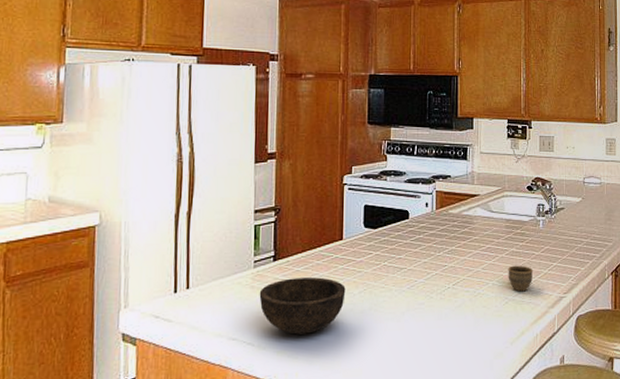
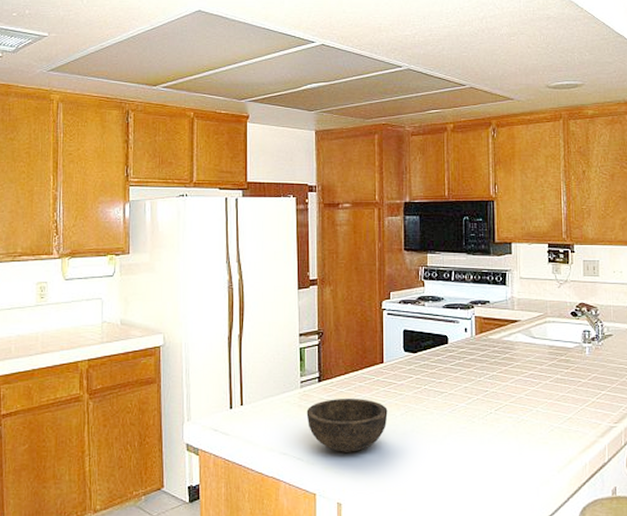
cup: present [508,265,534,292] -> none [552,393,580,420]

